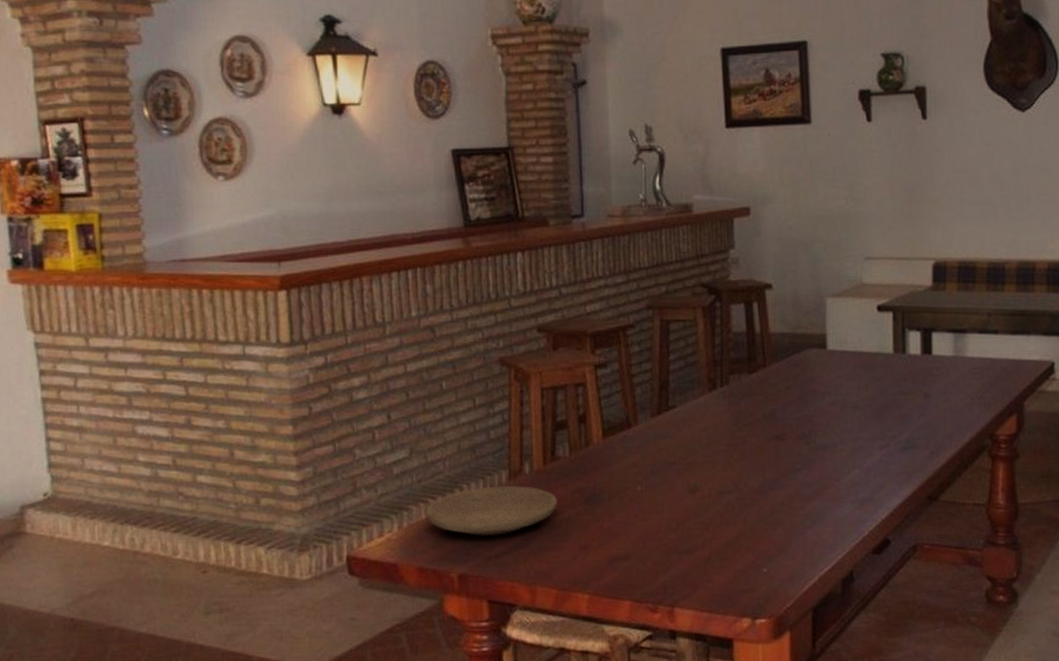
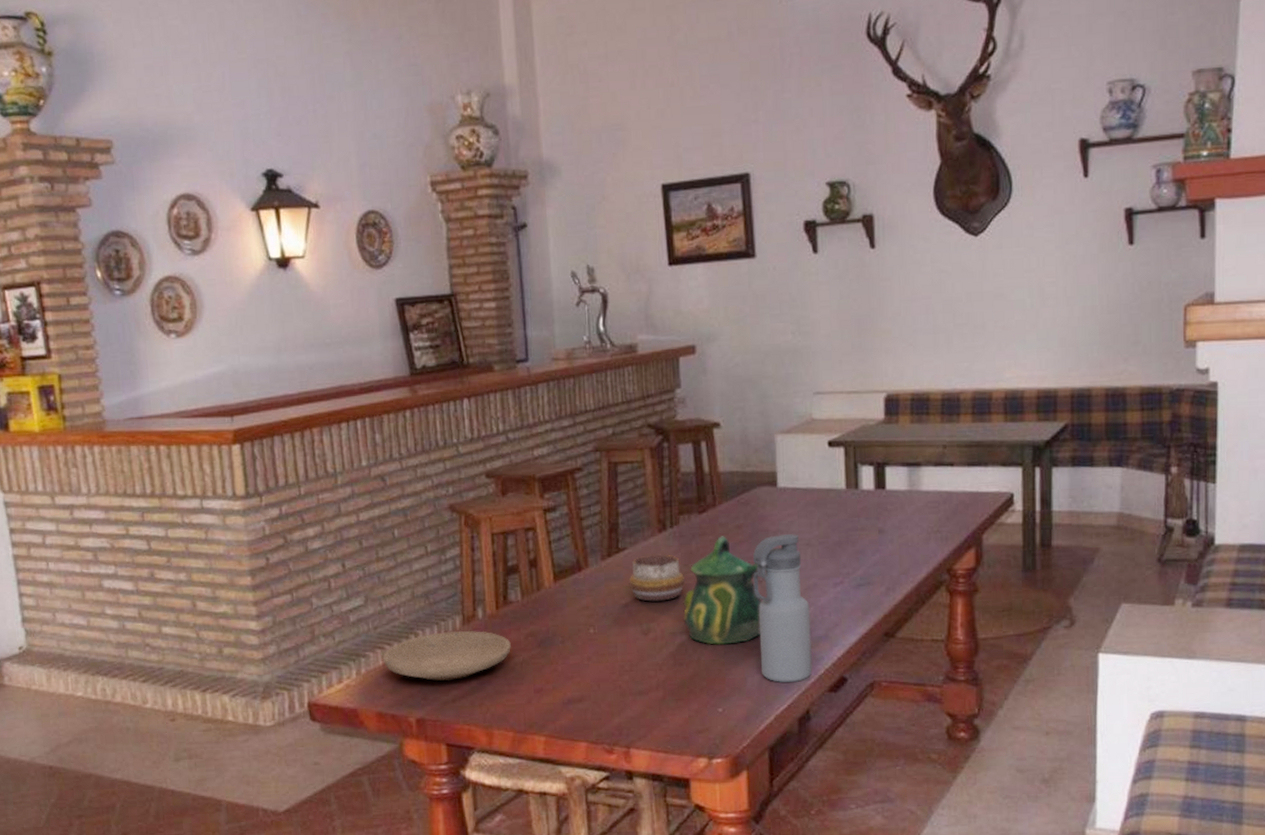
decorative bowl: none [677,413,734,460] -> present [629,554,686,602]
ceramic pitcher: none [731,396,814,505] -> present [683,536,766,645]
water bottle: none [800,396,857,543] -> present [752,534,812,682]

